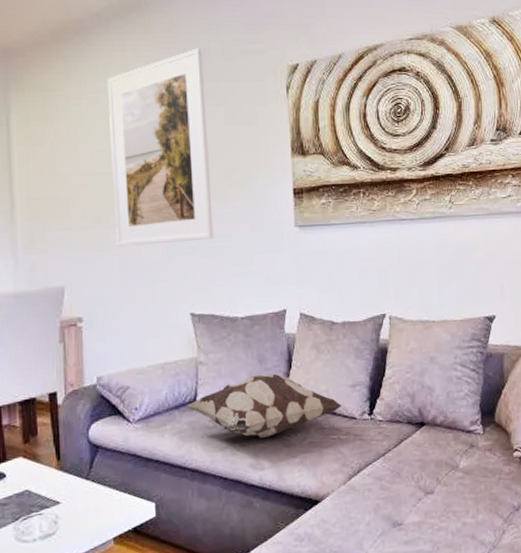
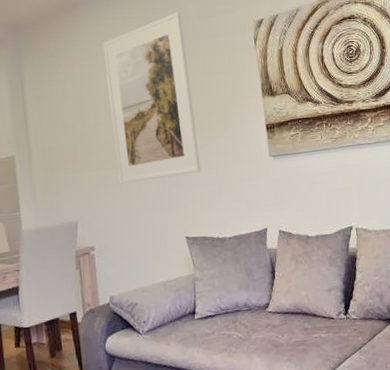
decorative pillow: present [186,373,343,438] -> none [187,284,322,341]

